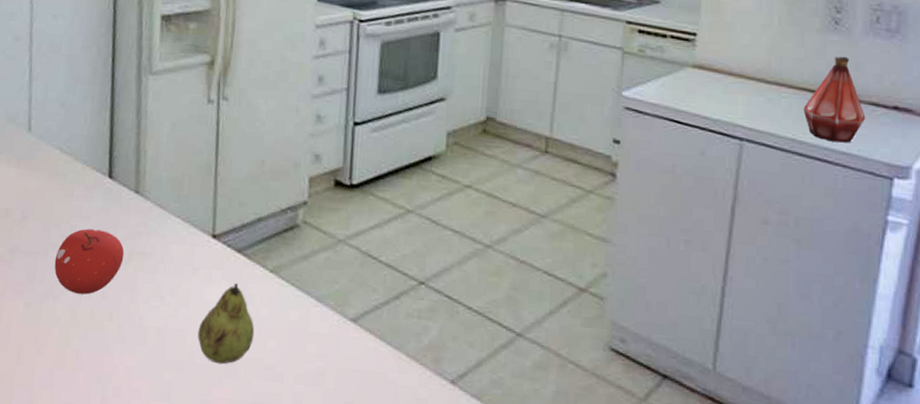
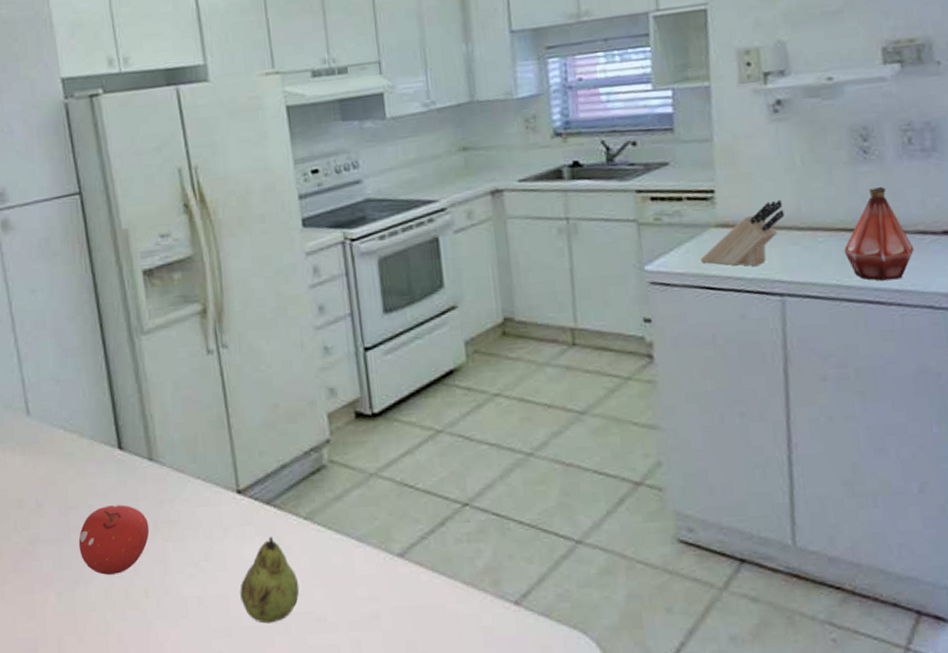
knife block: none [674,52,756,110] -> present [700,199,785,267]

